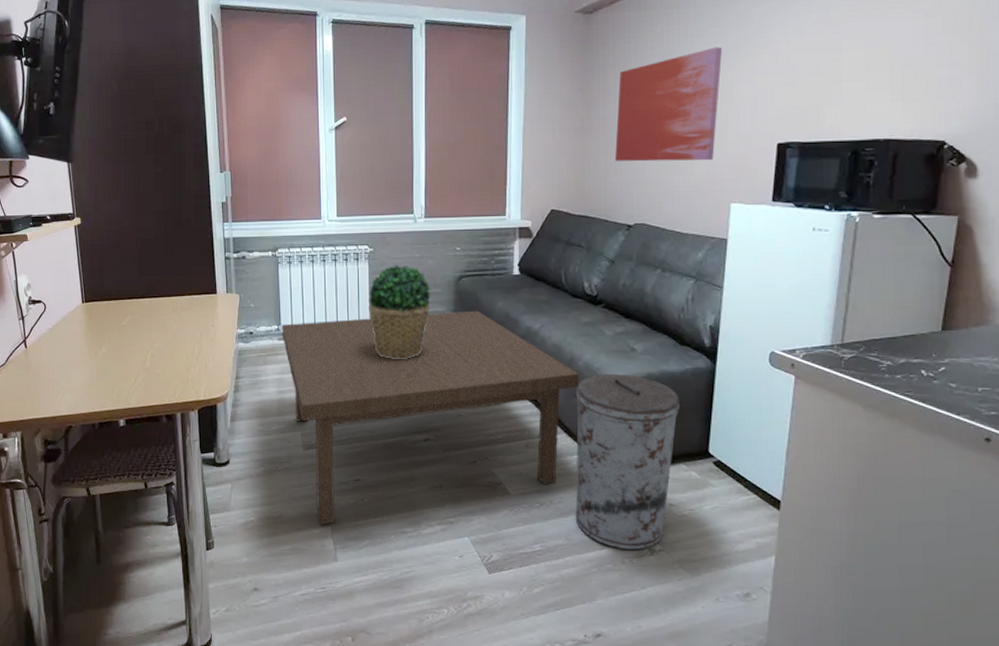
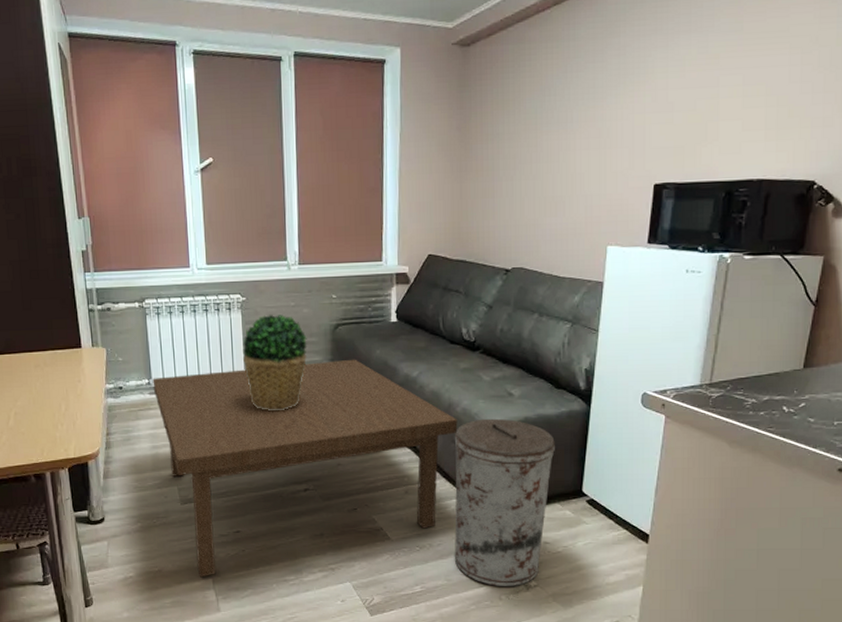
wall art: present [615,47,723,162] -> none [493,83,602,204]

